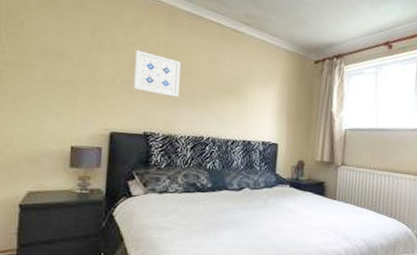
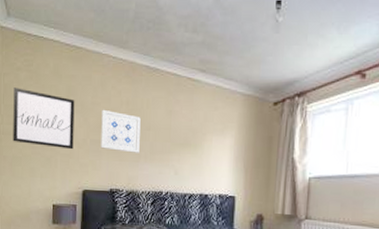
wall art: none [17,14,103,89] -> present [13,87,75,150]

